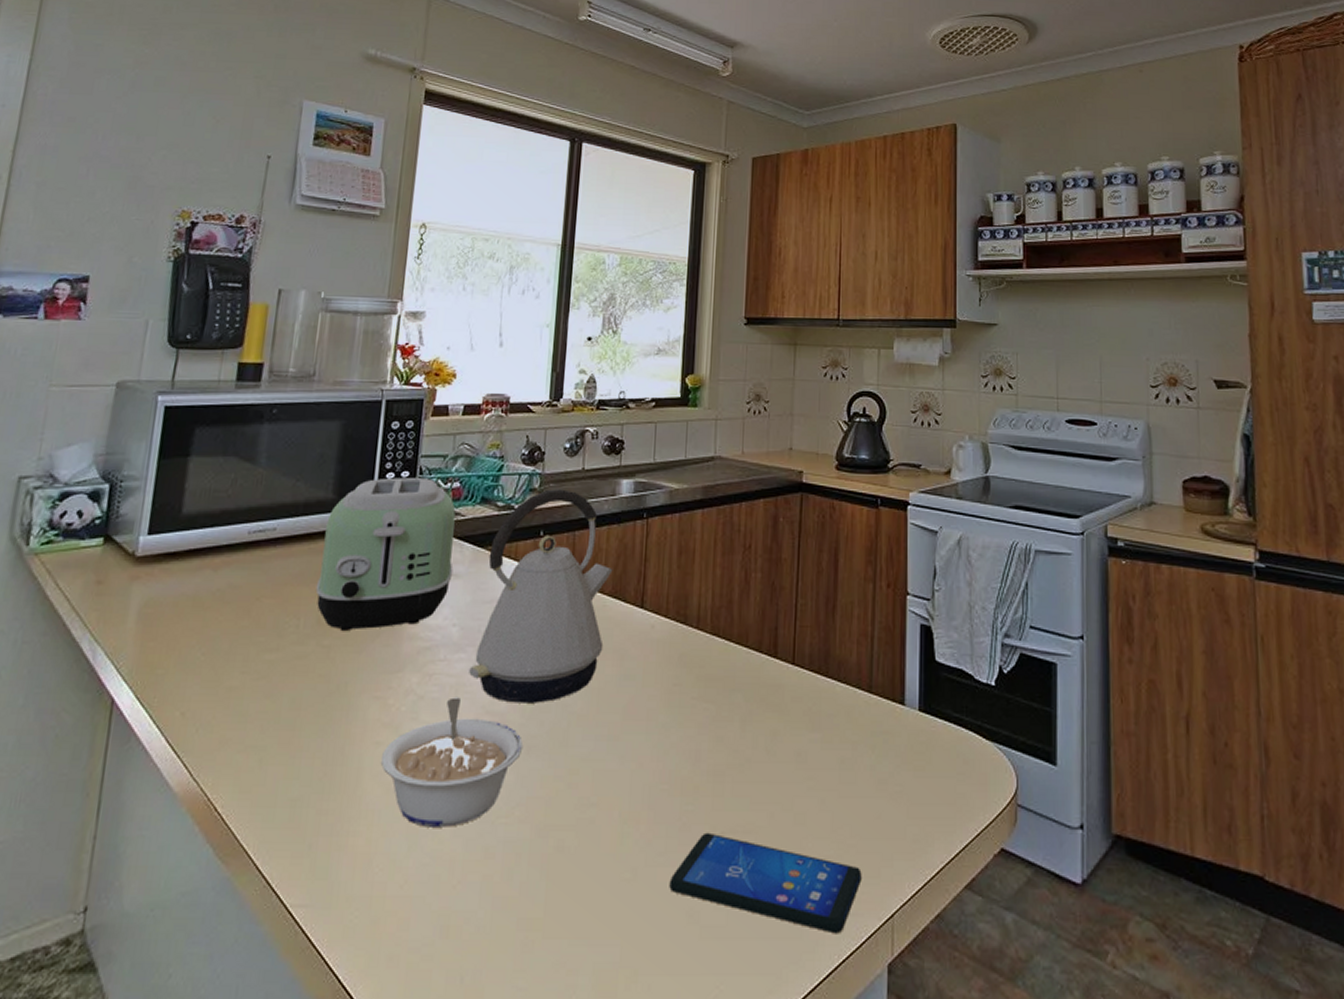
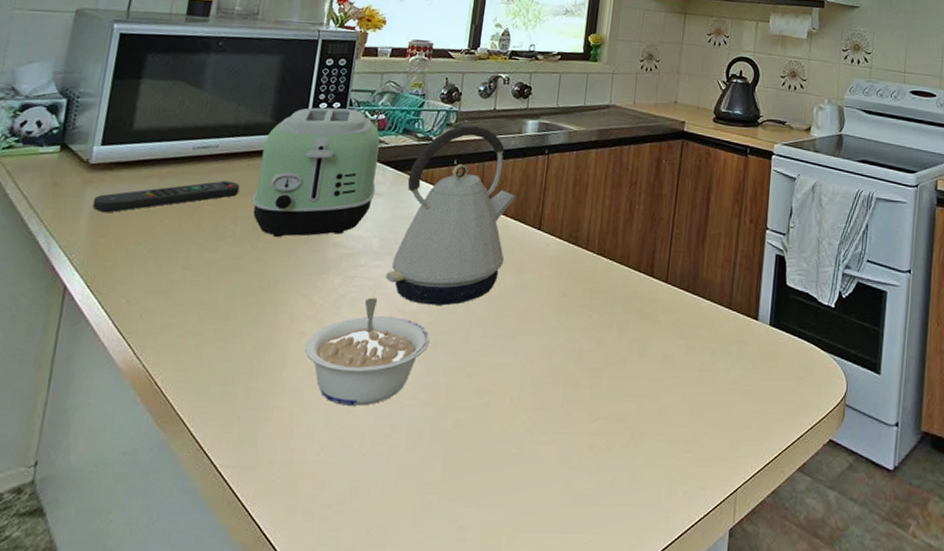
remote control: none [140,568,302,612] -> present [92,180,240,213]
smartphone: present [669,832,862,934] -> none [549,418,713,504]

